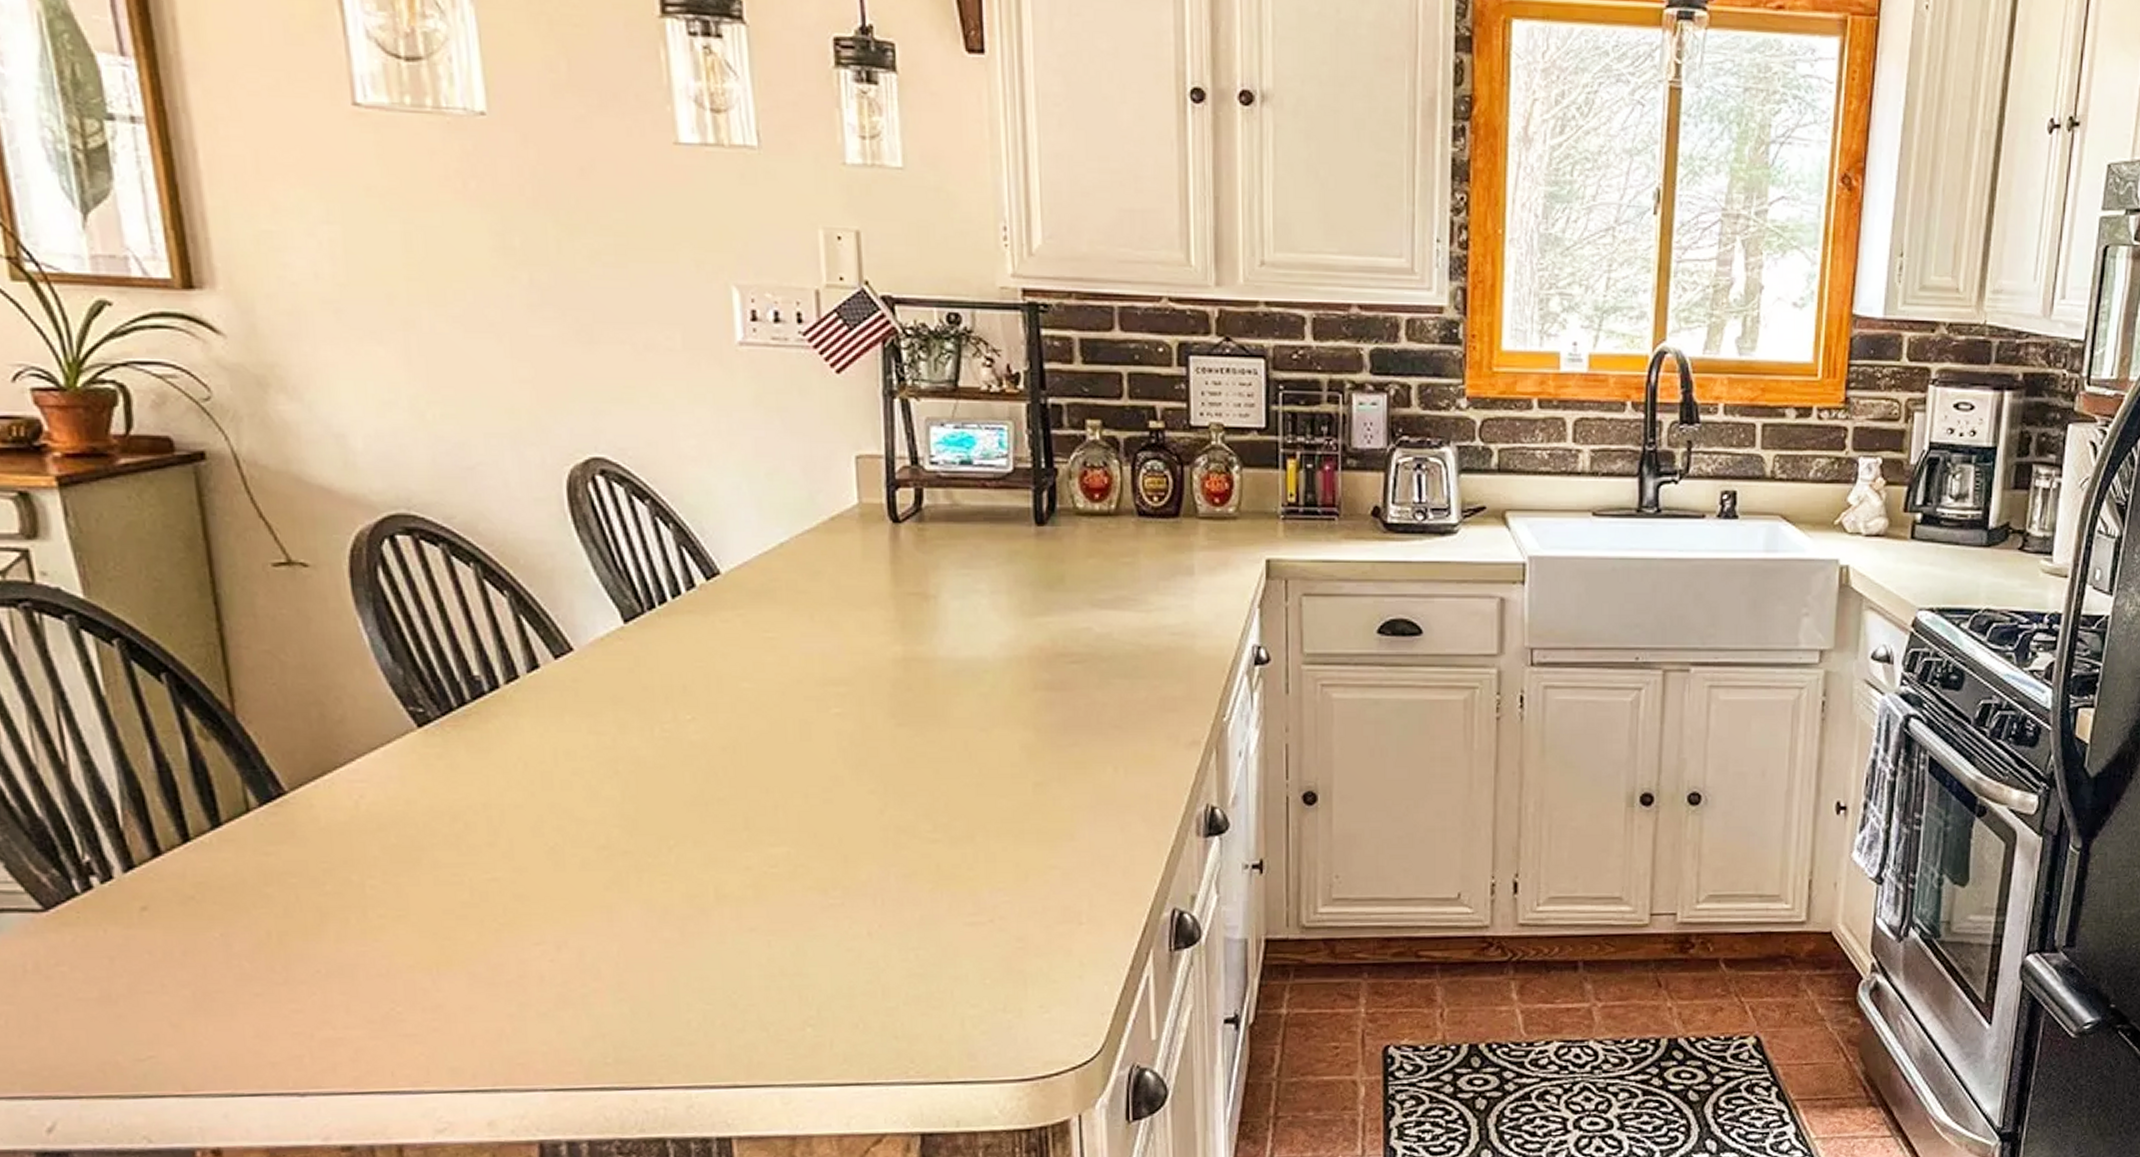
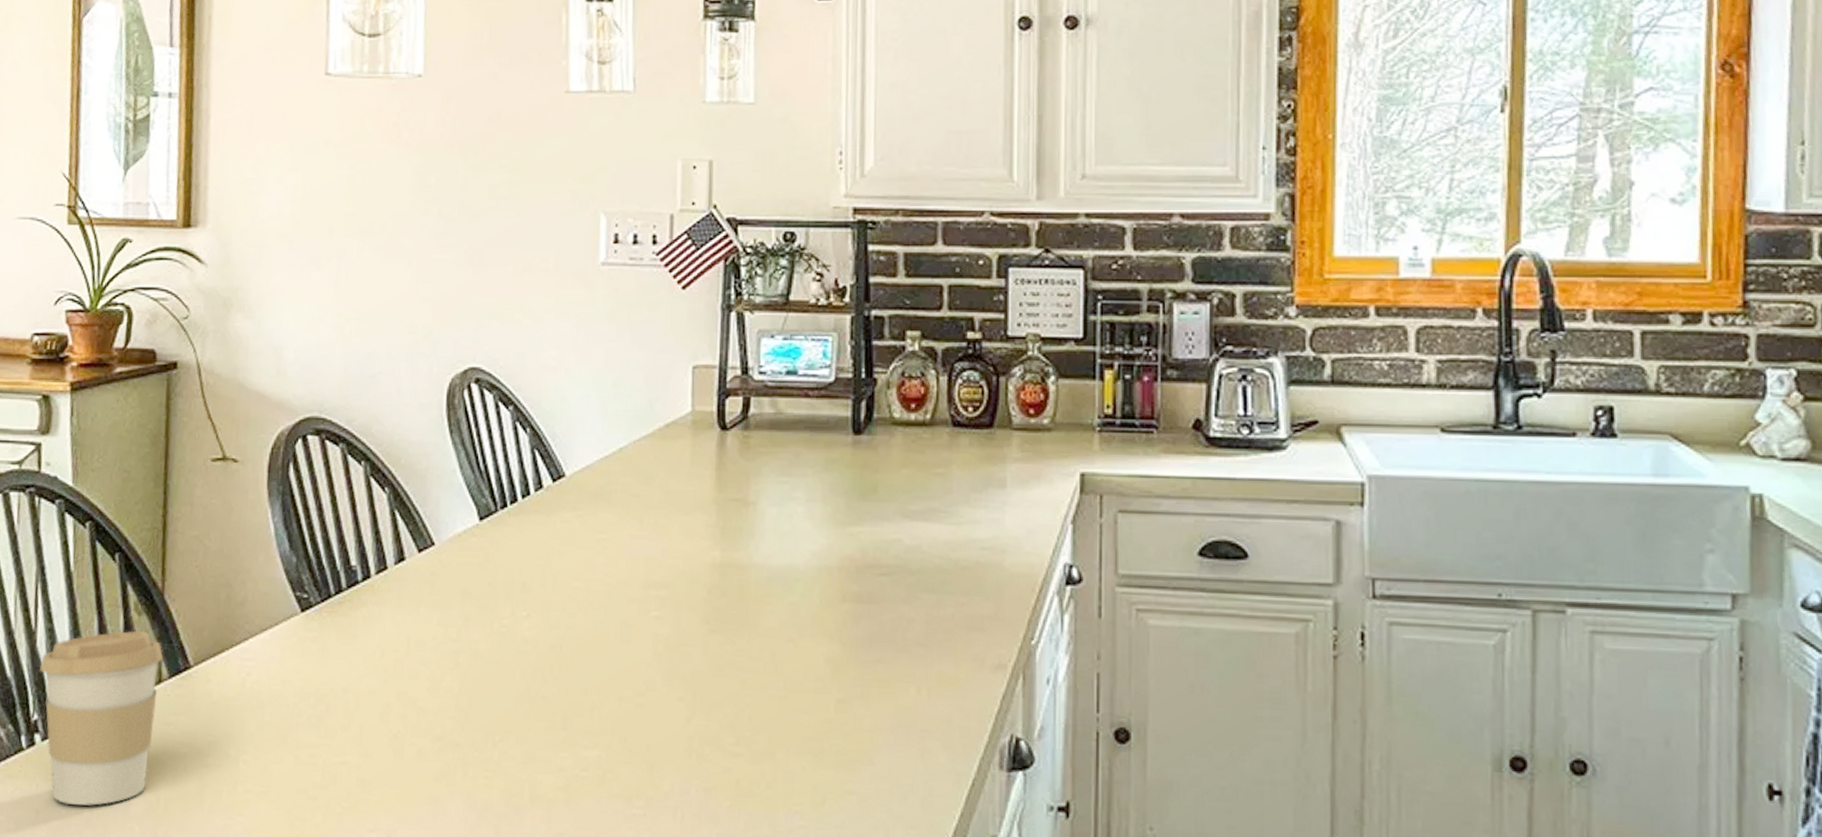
coffee cup: none [81,757,250,949] -> present [40,630,163,806]

